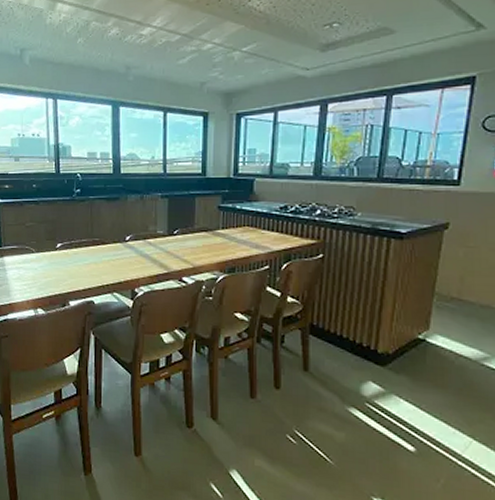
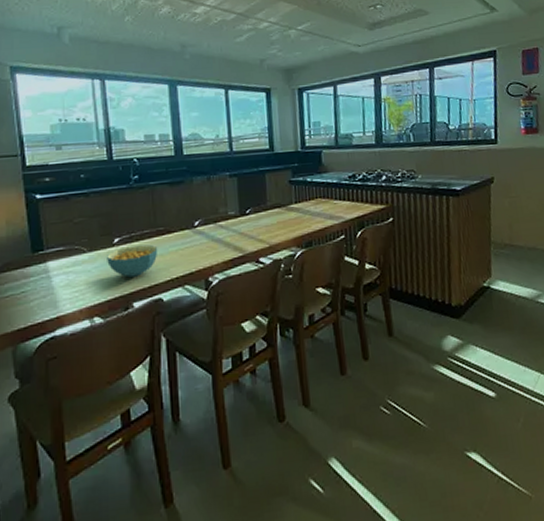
cereal bowl: none [50,252,93,279] -> present [107,244,158,278]

